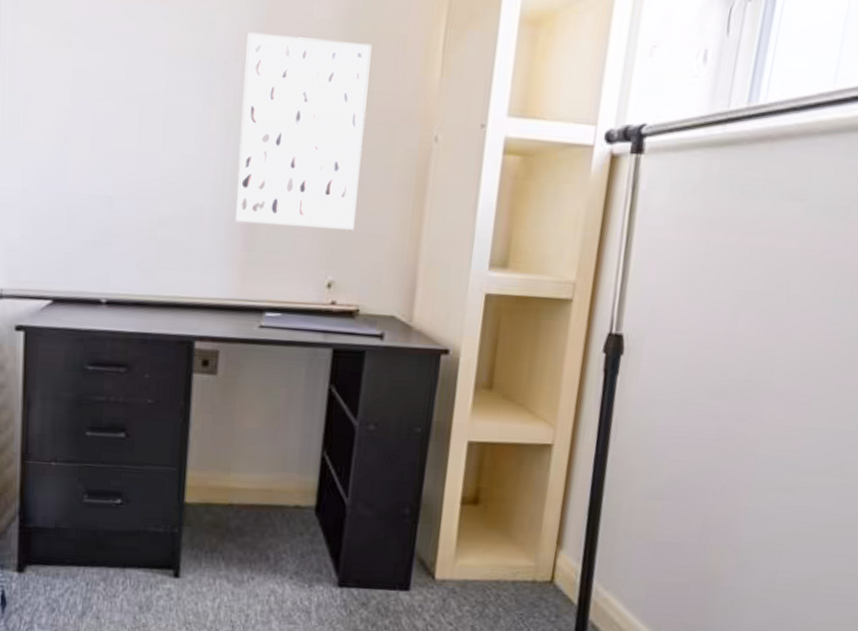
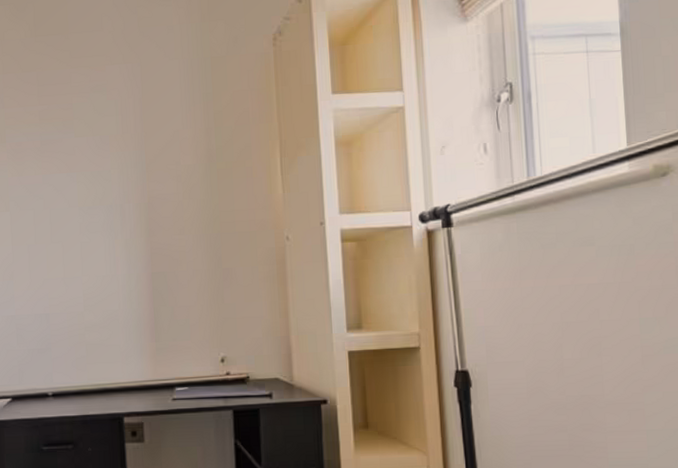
wall art: present [234,32,372,231] -> none [134,177,235,321]

